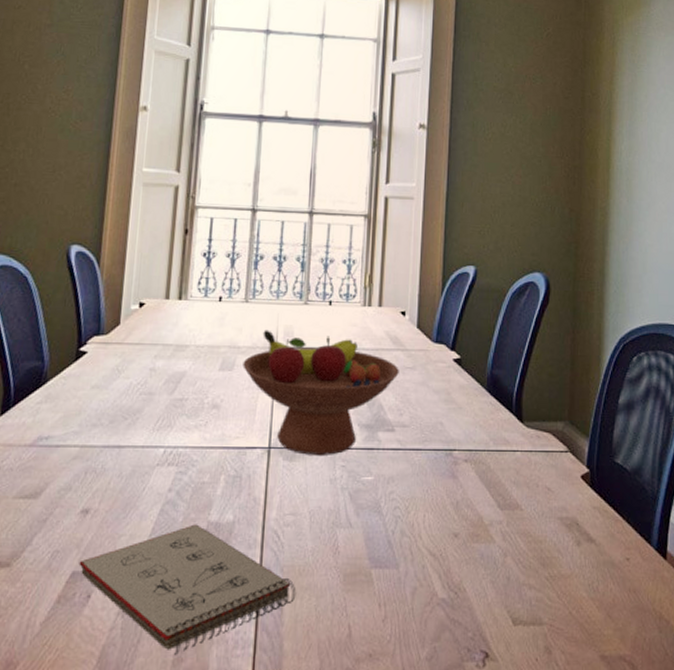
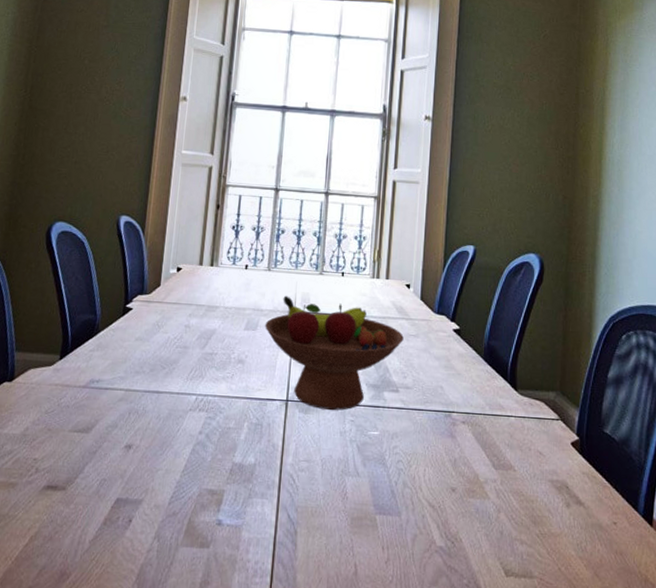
notepad: present [79,524,296,655] -> none [122,464,309,578]

